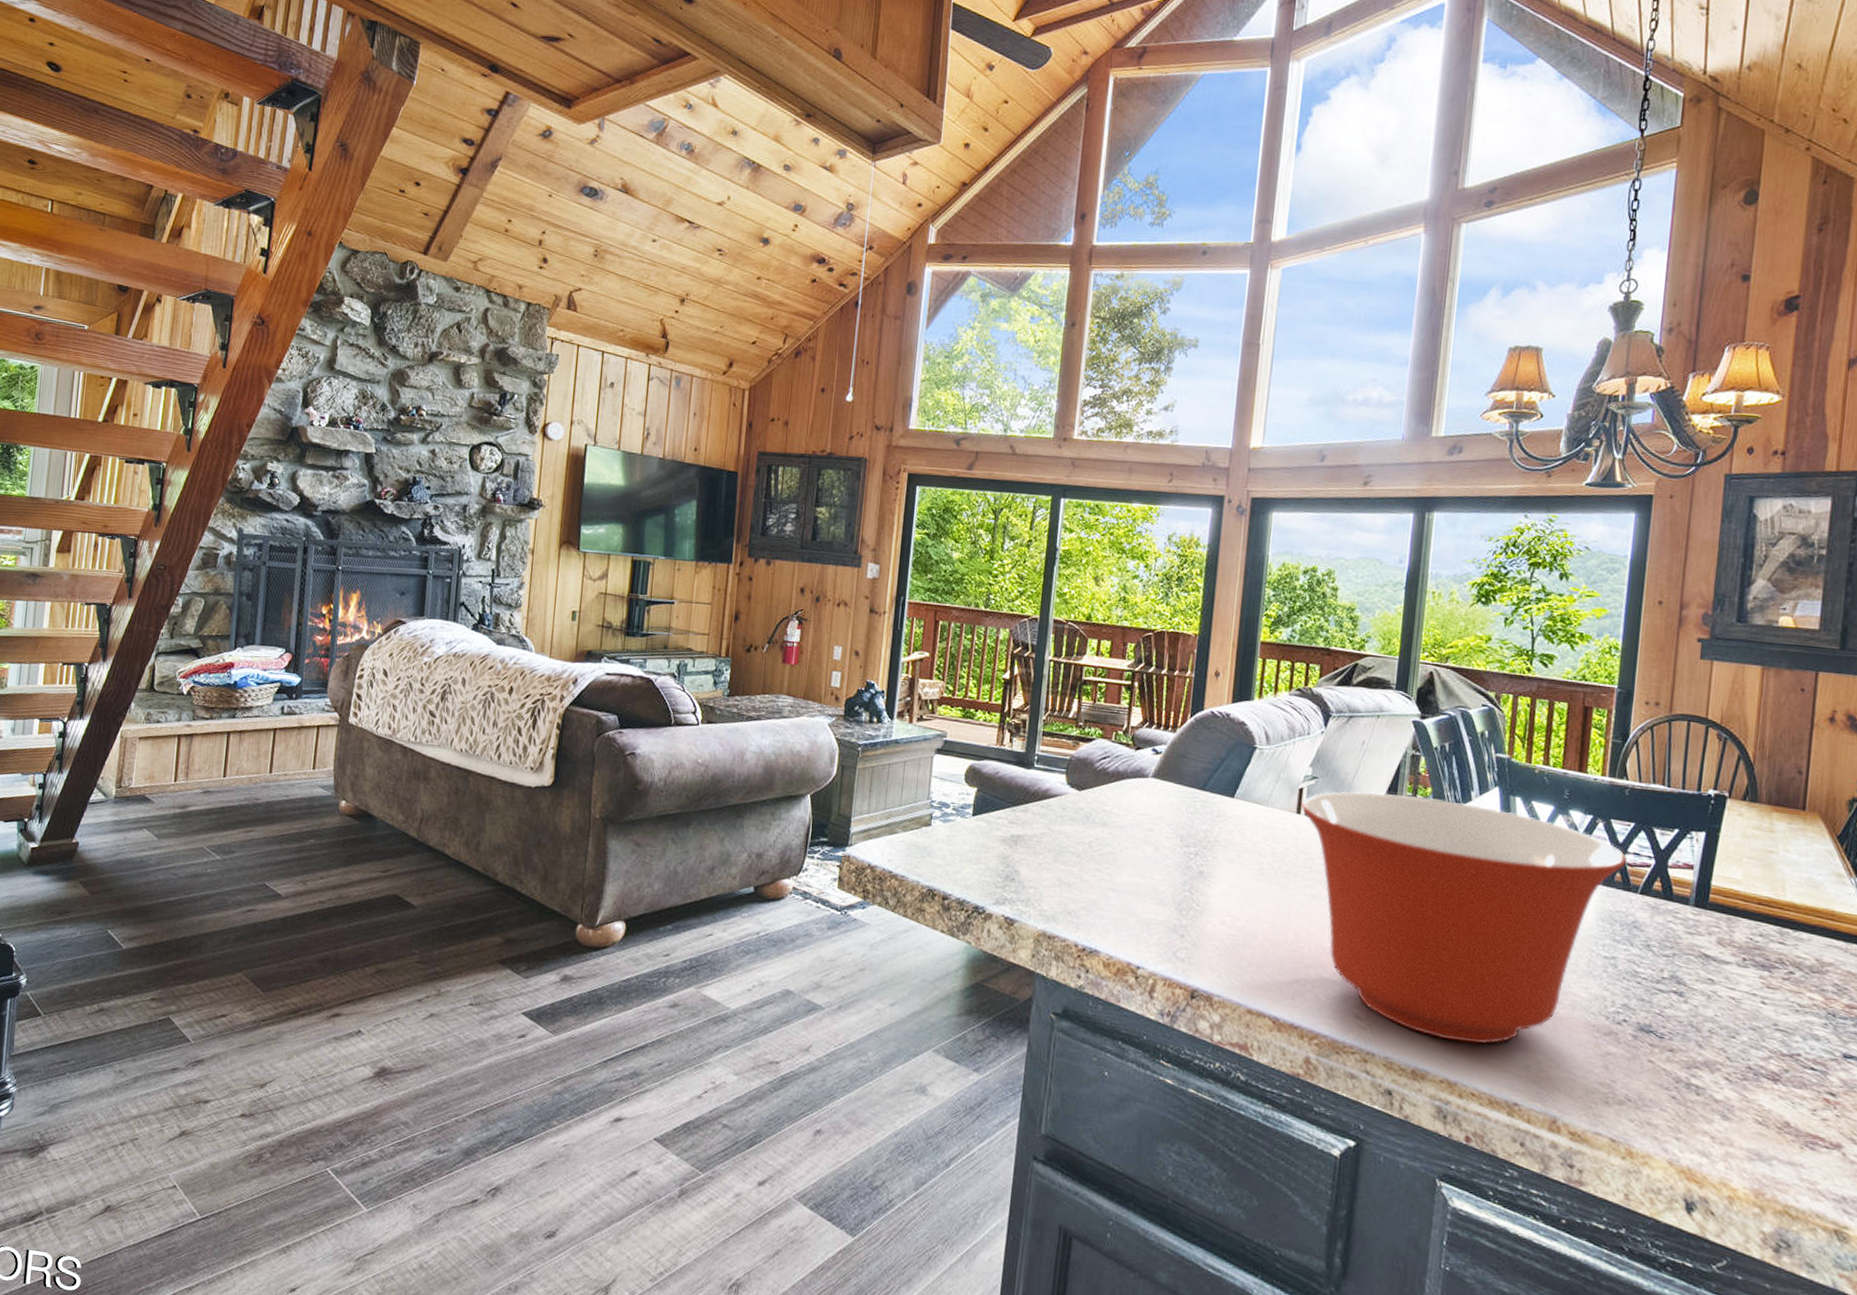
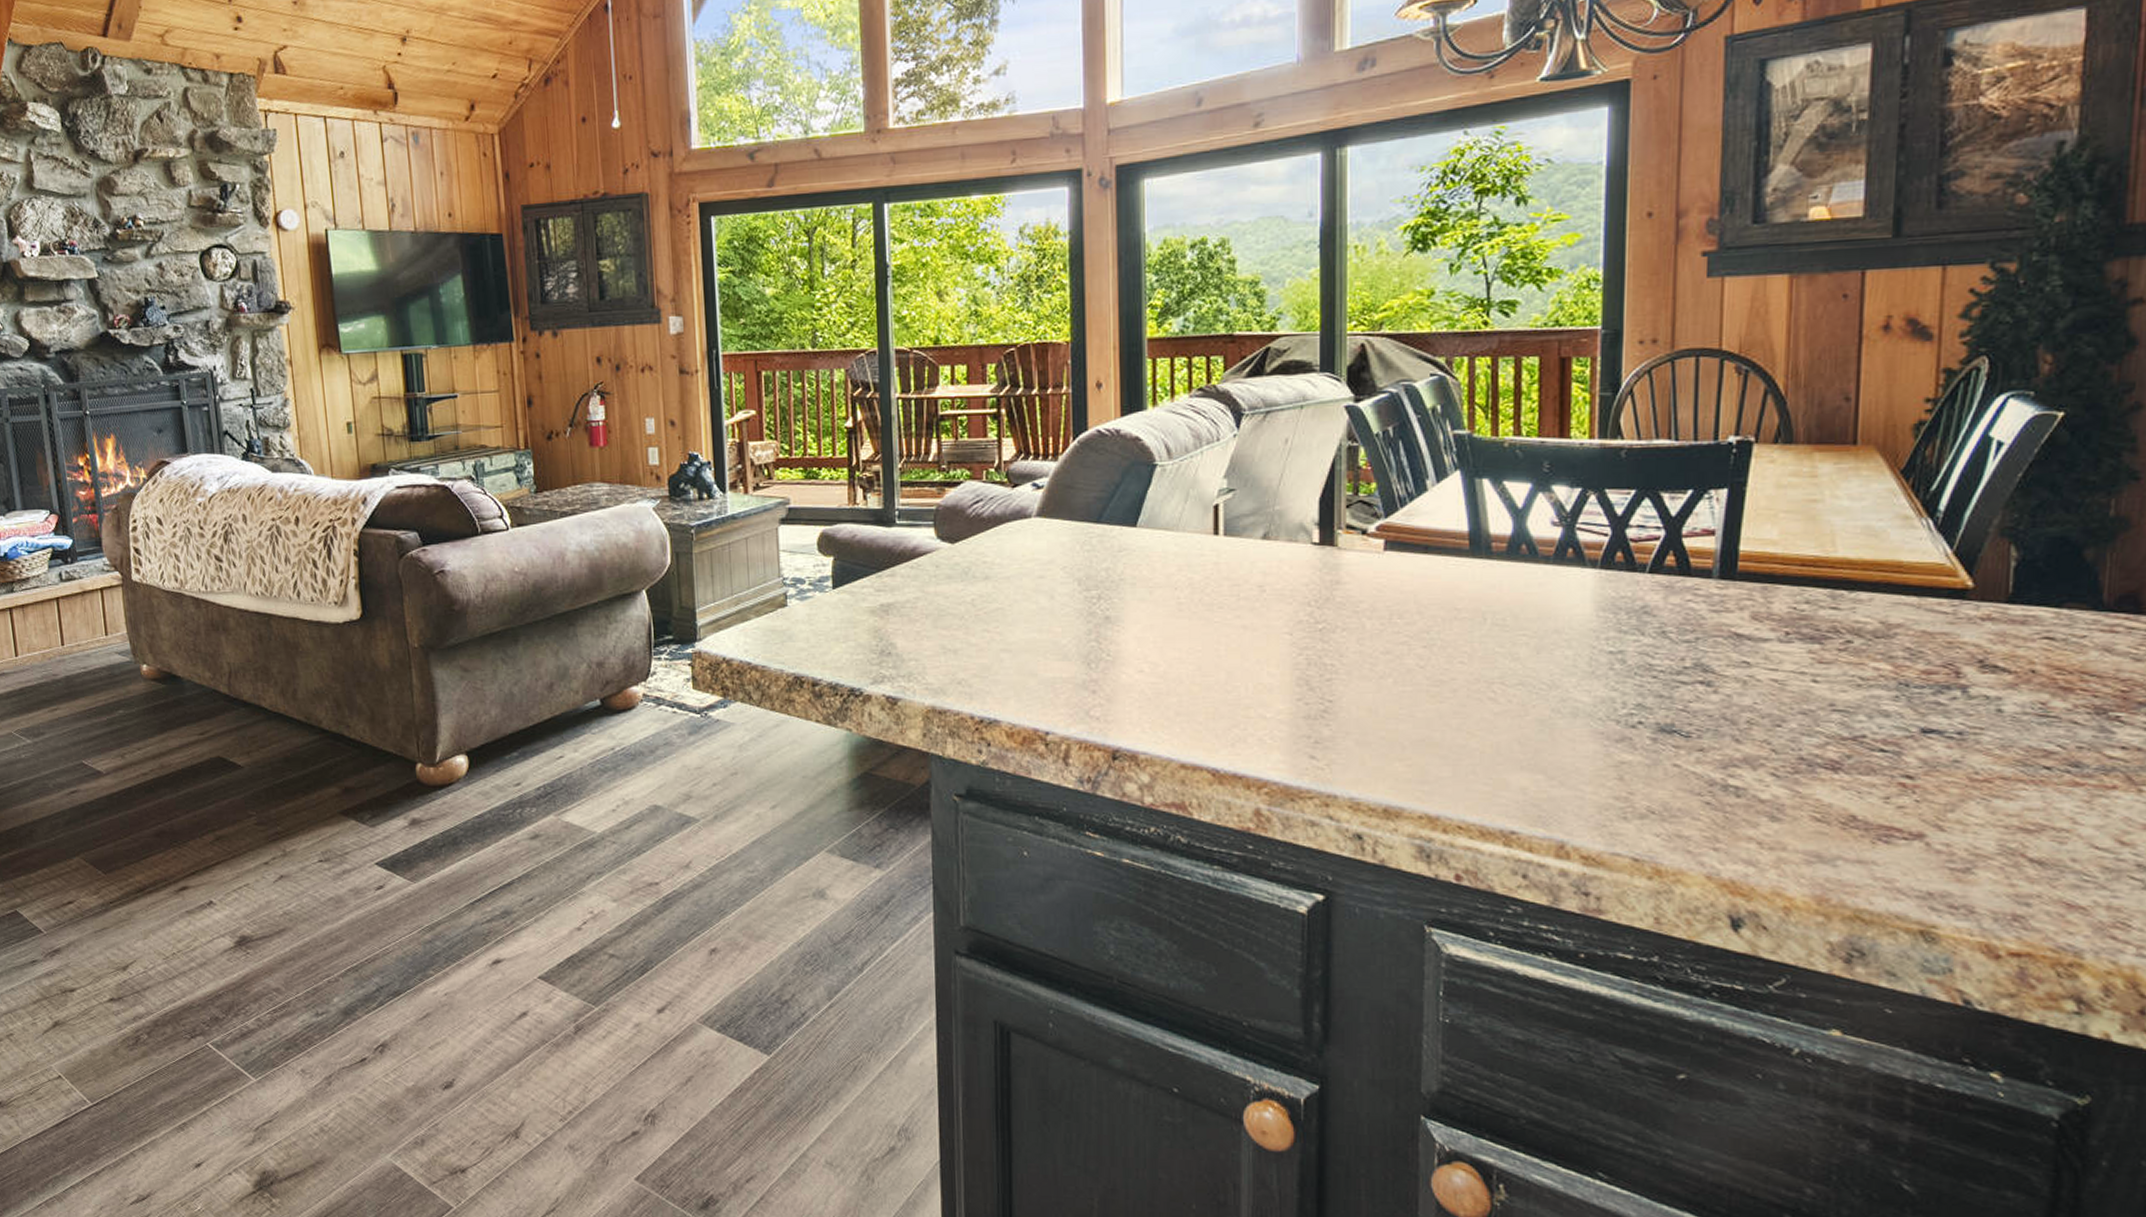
mixing bowl: present [1301,791,1628,1044] -> none [1218,494,1630,770]

